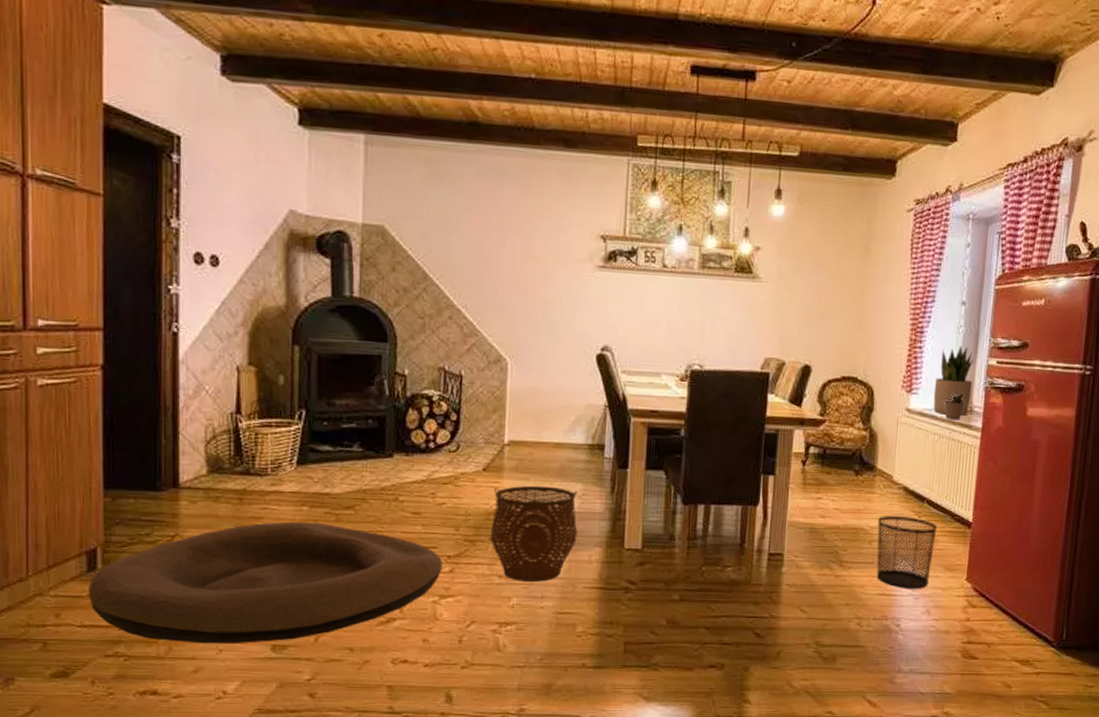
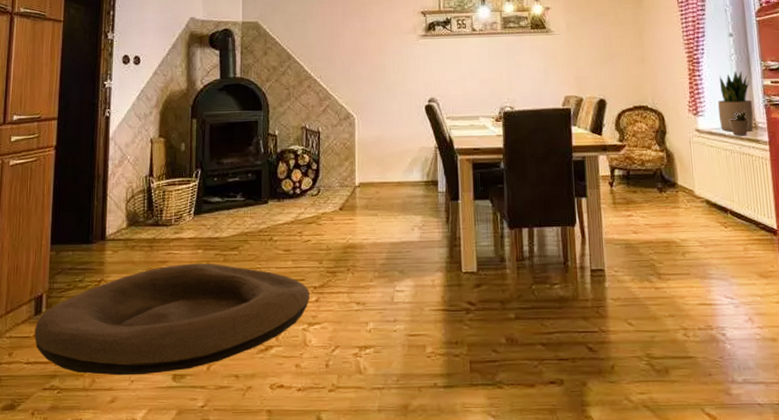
basket: present [490,485,578,582] -> none [348,220,421,307]
waste bin: present [876,516,938,589] -> none [686,227,746,297]

